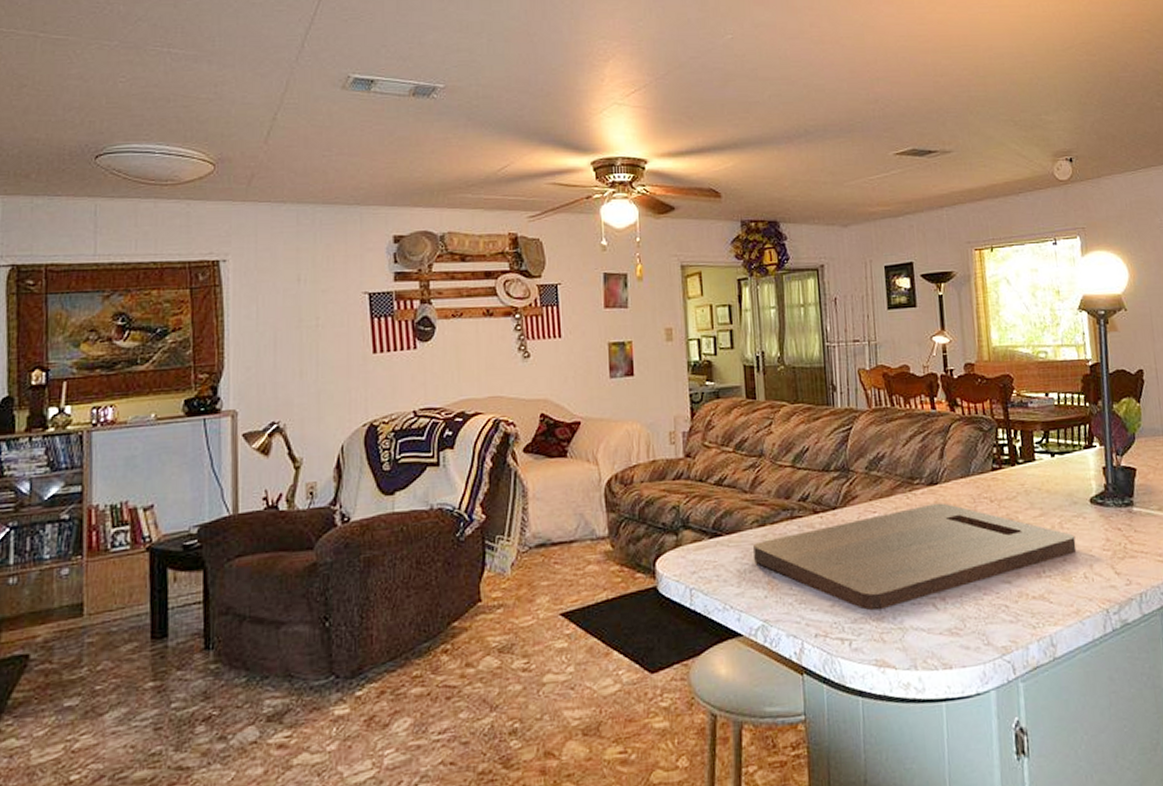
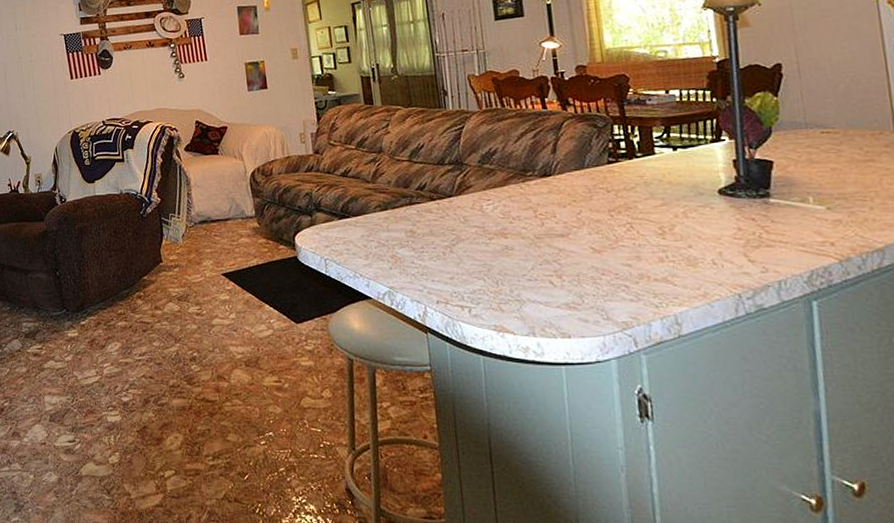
cutting board: present [753,503,1077,611] -> none [377,192,703,284]

